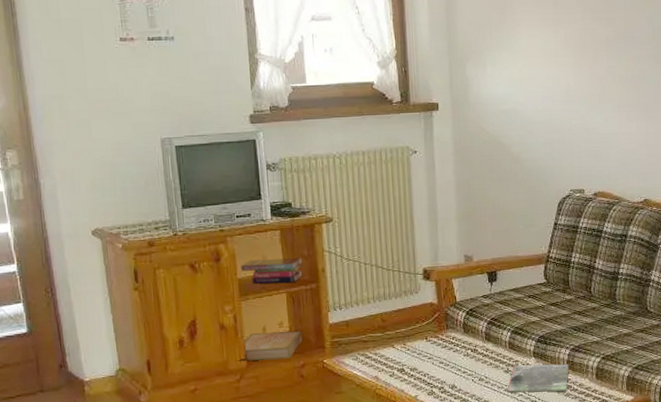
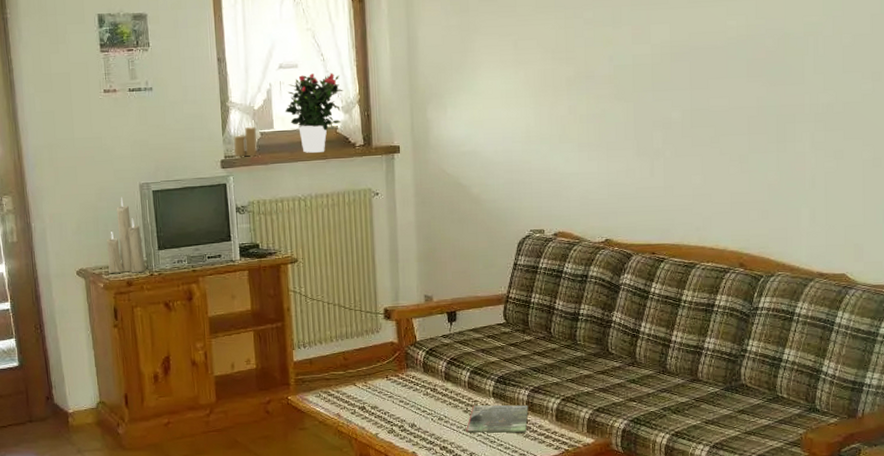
candle: none [125,153,170,233] -> present [107,198,147,273]
decorative box: present [235,331,302,362] -> none [206,368,268,397]
books: present [241,258,302,284] -> none [211,297,269,322]
candle: none [263,76,290,112] -> present [234,123,258,157]
potted flower: none [318,26,379,109] -> present [285,73,343,153]

